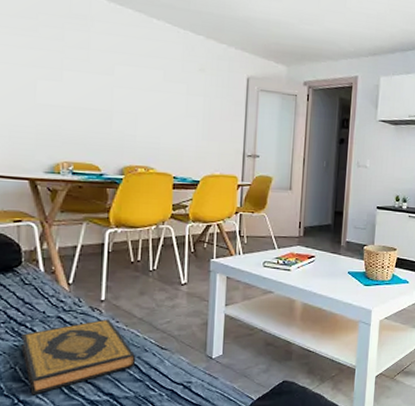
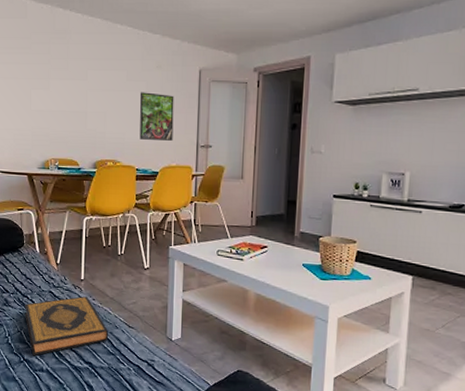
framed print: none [178,95,219,148] -> present [139,92,174,141]

